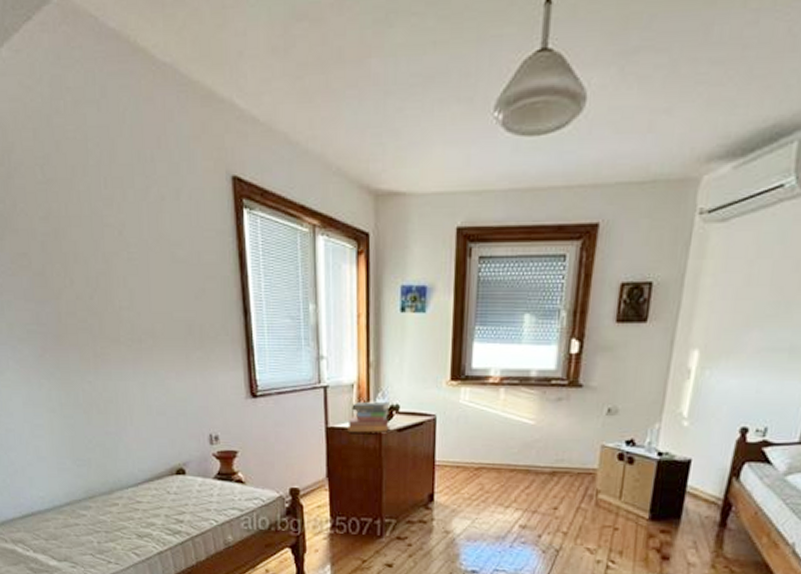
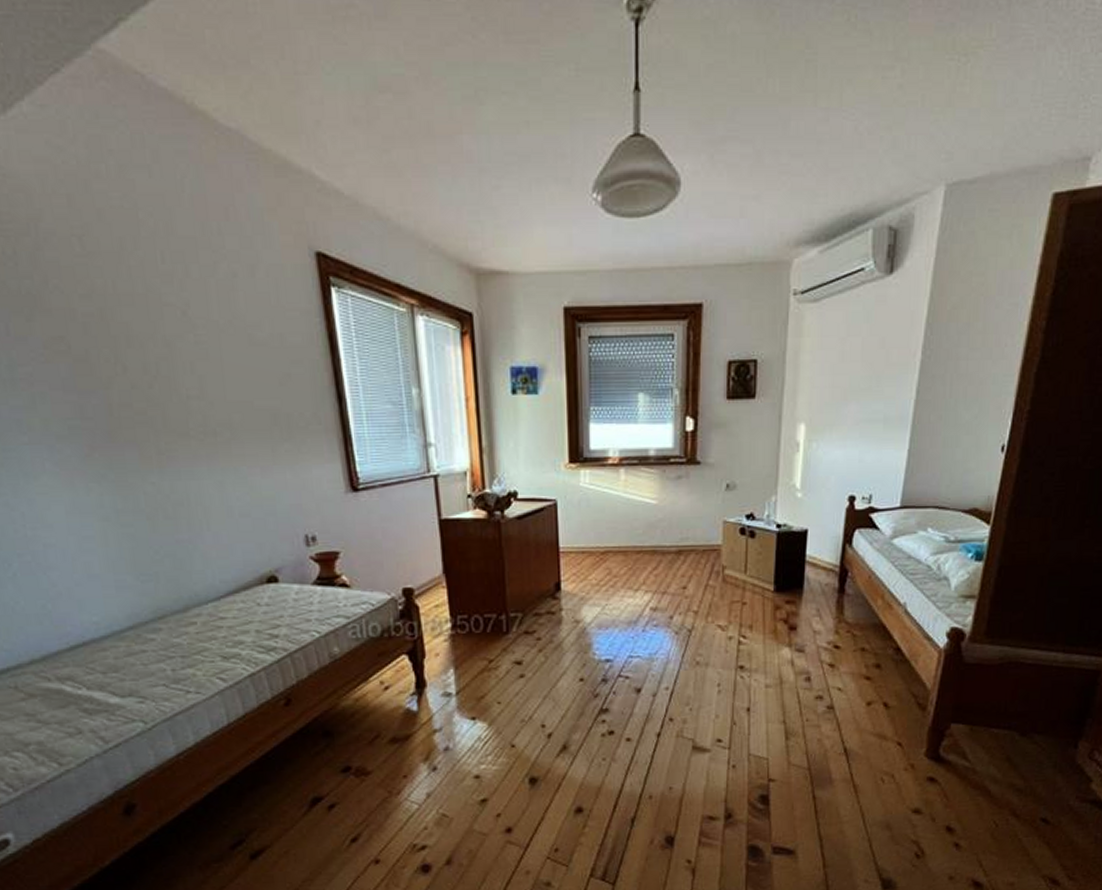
books: present [347,402,390,433] -> none [463,490,508,524]

